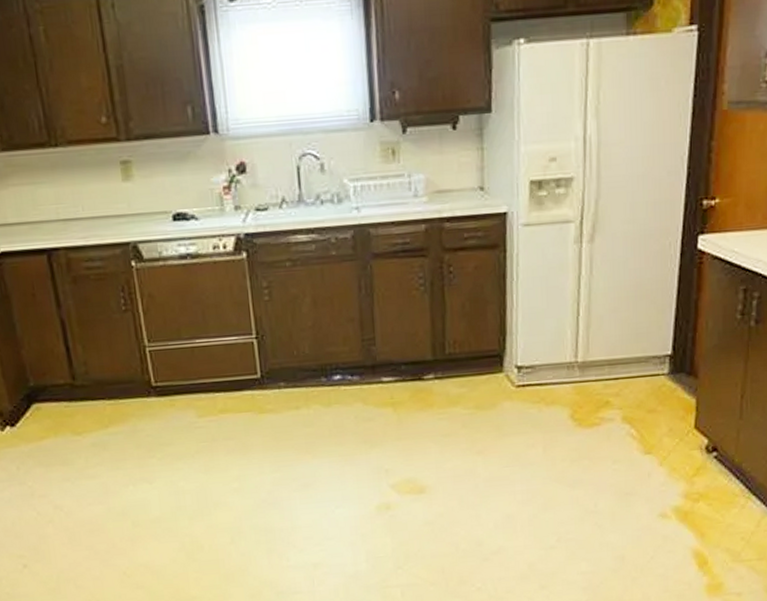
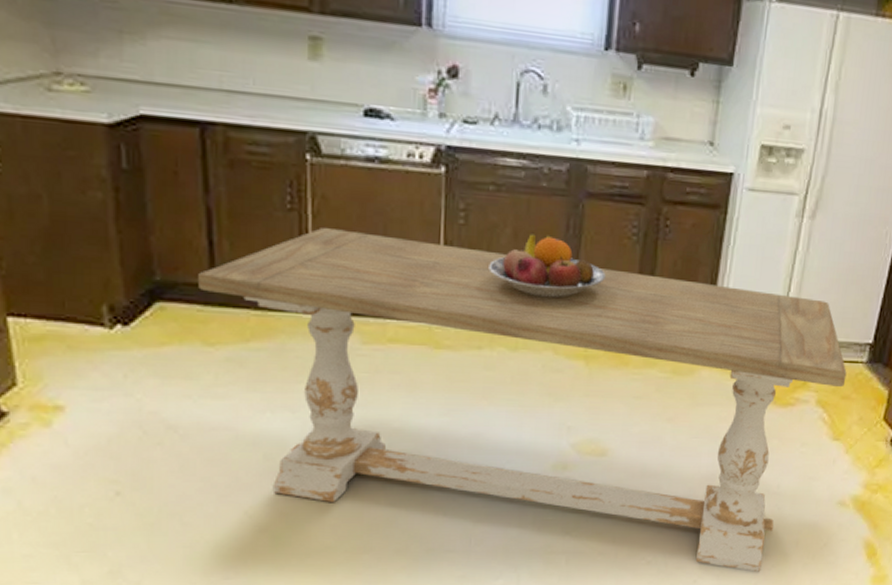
dining table: none [62,319,649,590] -> present [198,227,847,572]
fruit bowl: none [295,298,401,356] -> present [489,232,606,299]

